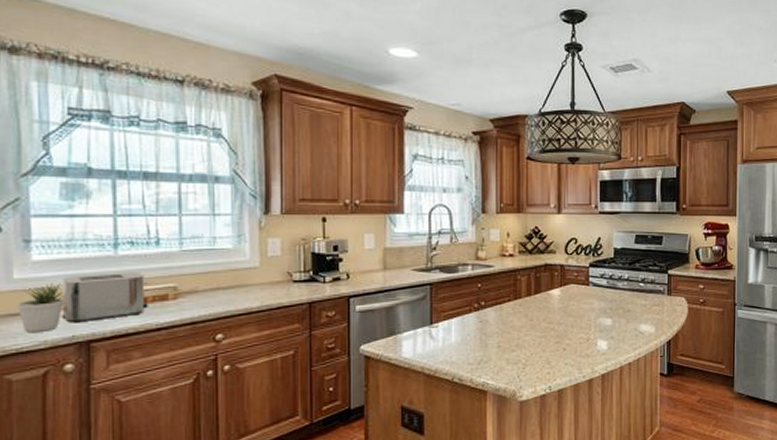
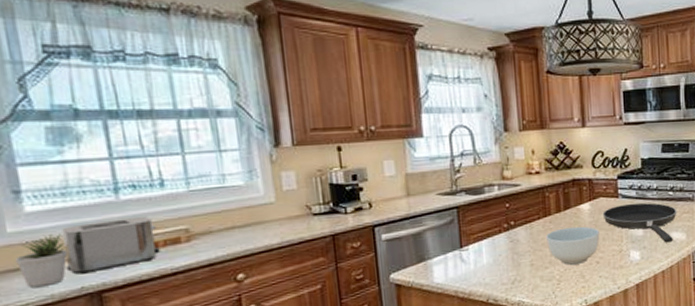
bowl: none [514,311,568,350] -> present [545,226,600,265]
frying pan: none [572,292,647,335] -> present [602,203,677,243]

